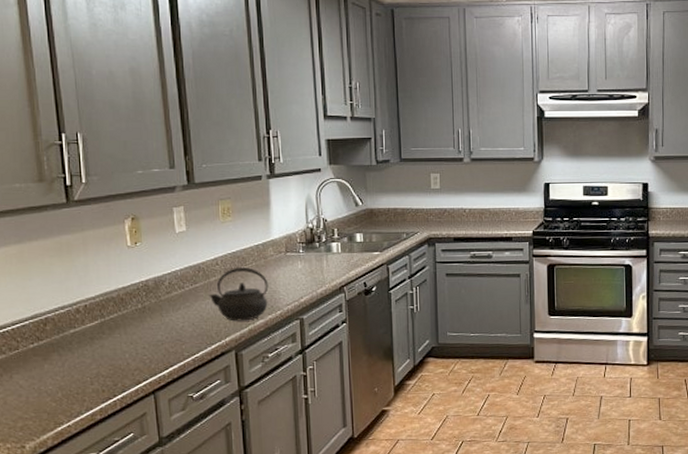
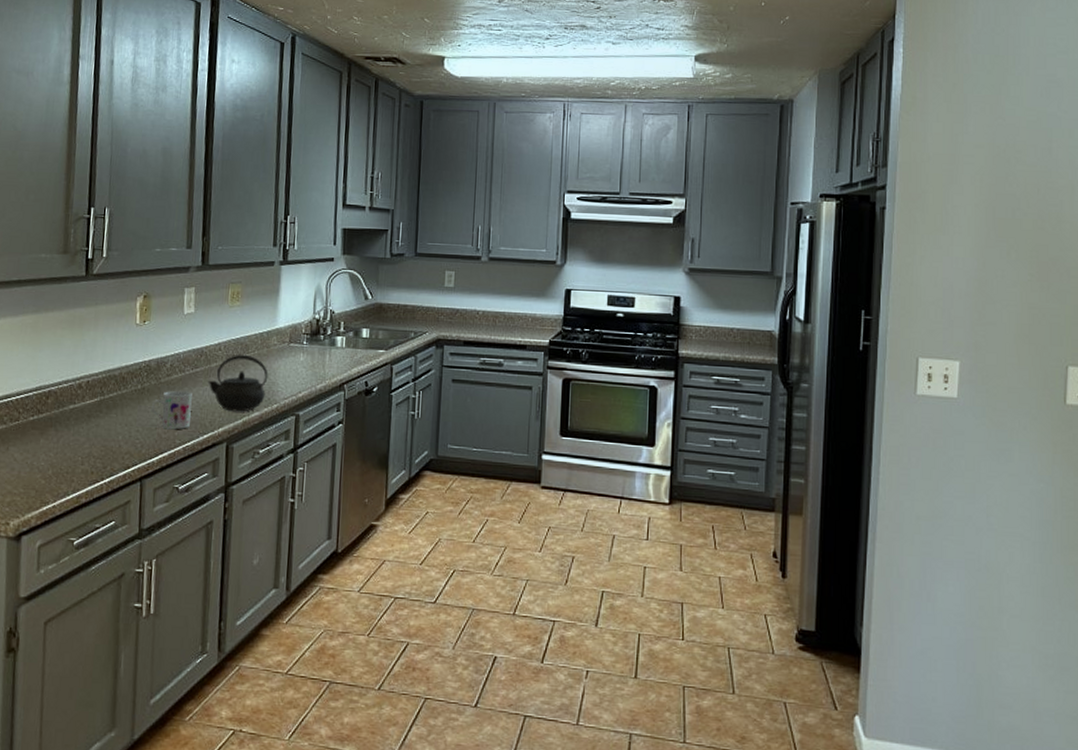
mug: none [154,306,196,344] -> present [151,390,192,430]

